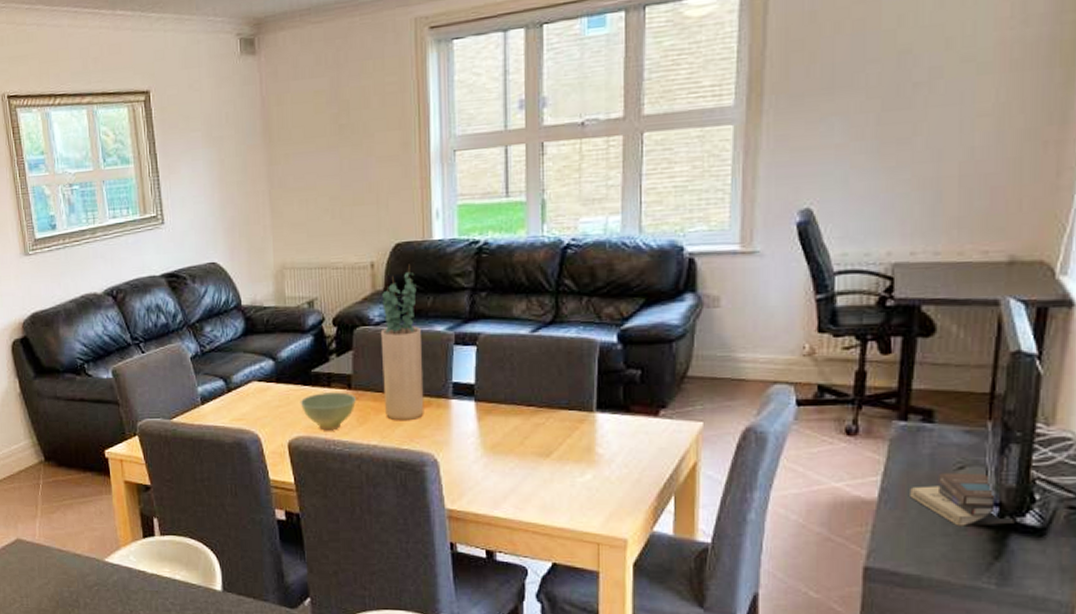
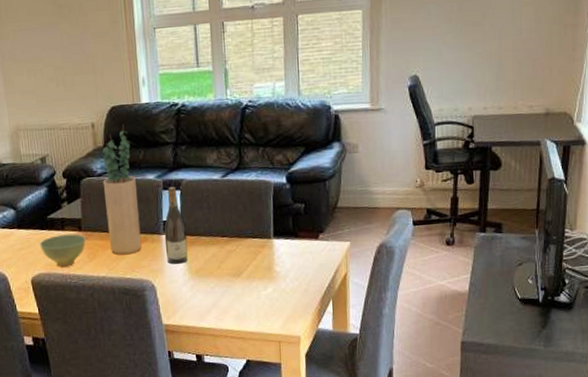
wine bottle: none [453,341,483,436] -> present [164,187,188,264]
books: present [910,472,1015,527] -> none [489,267,554,307]

